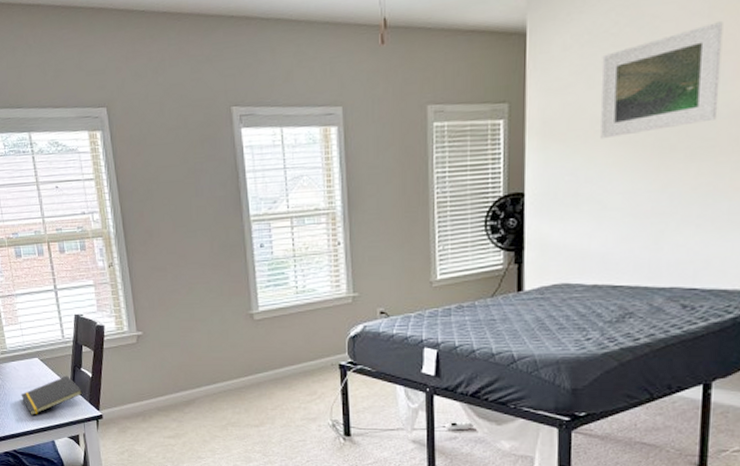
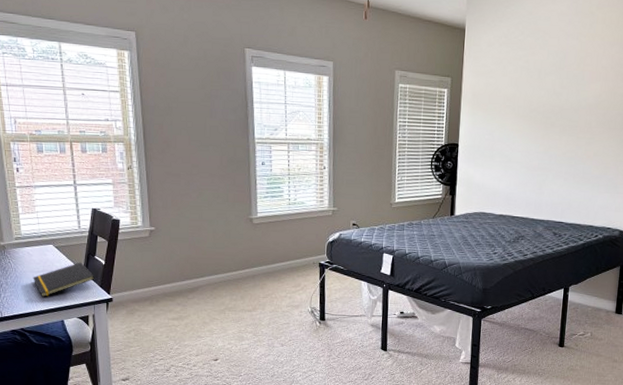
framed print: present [600,21,723,139] -> none [509,43,585,113]

